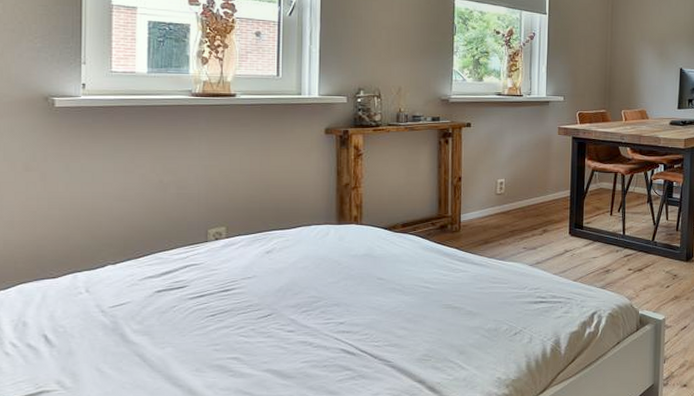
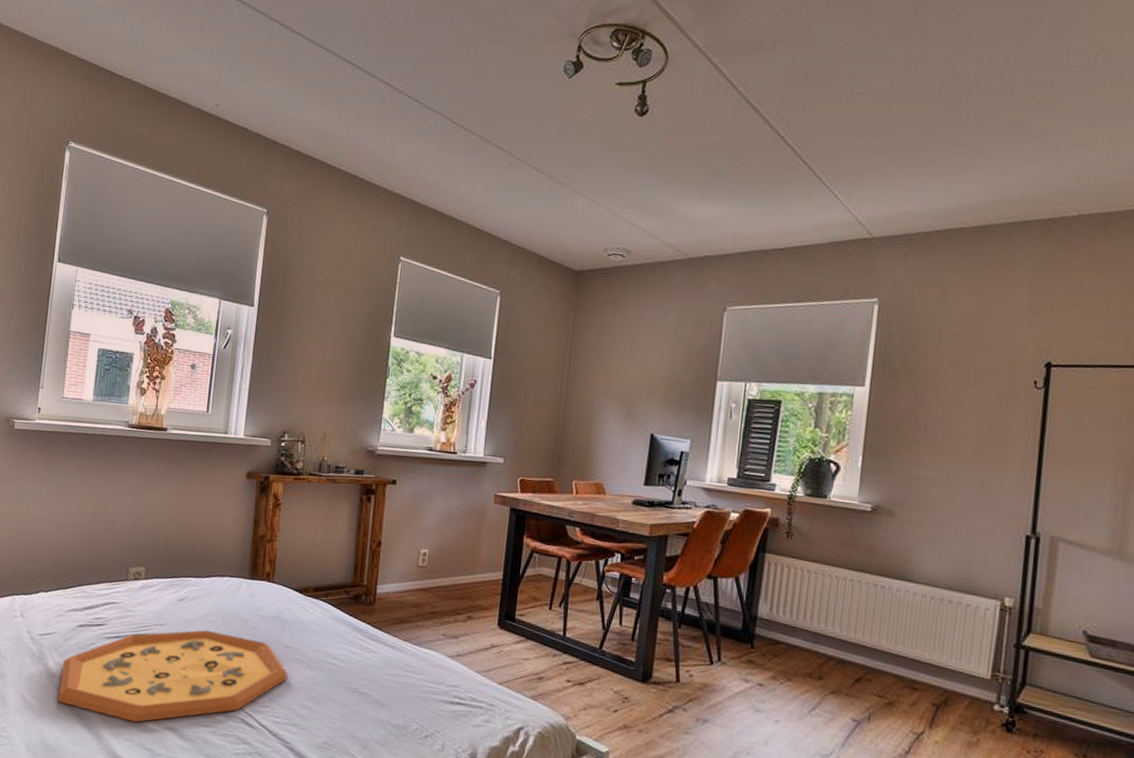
decorative tray: none [141,276,383,372] -> present [58,630,288,723]

